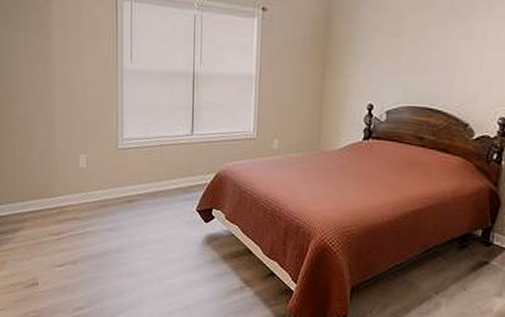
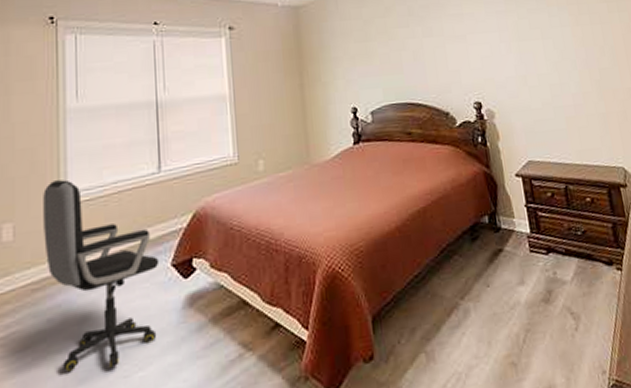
office chair: none [106,127,188,272] -> present [43,179,160,372]

